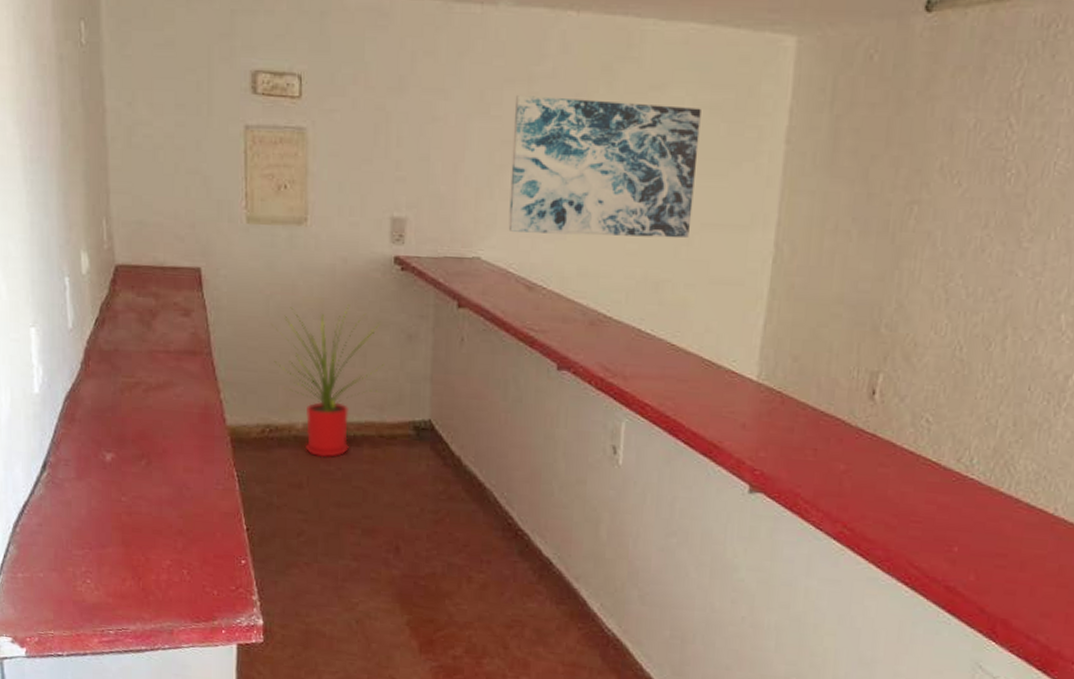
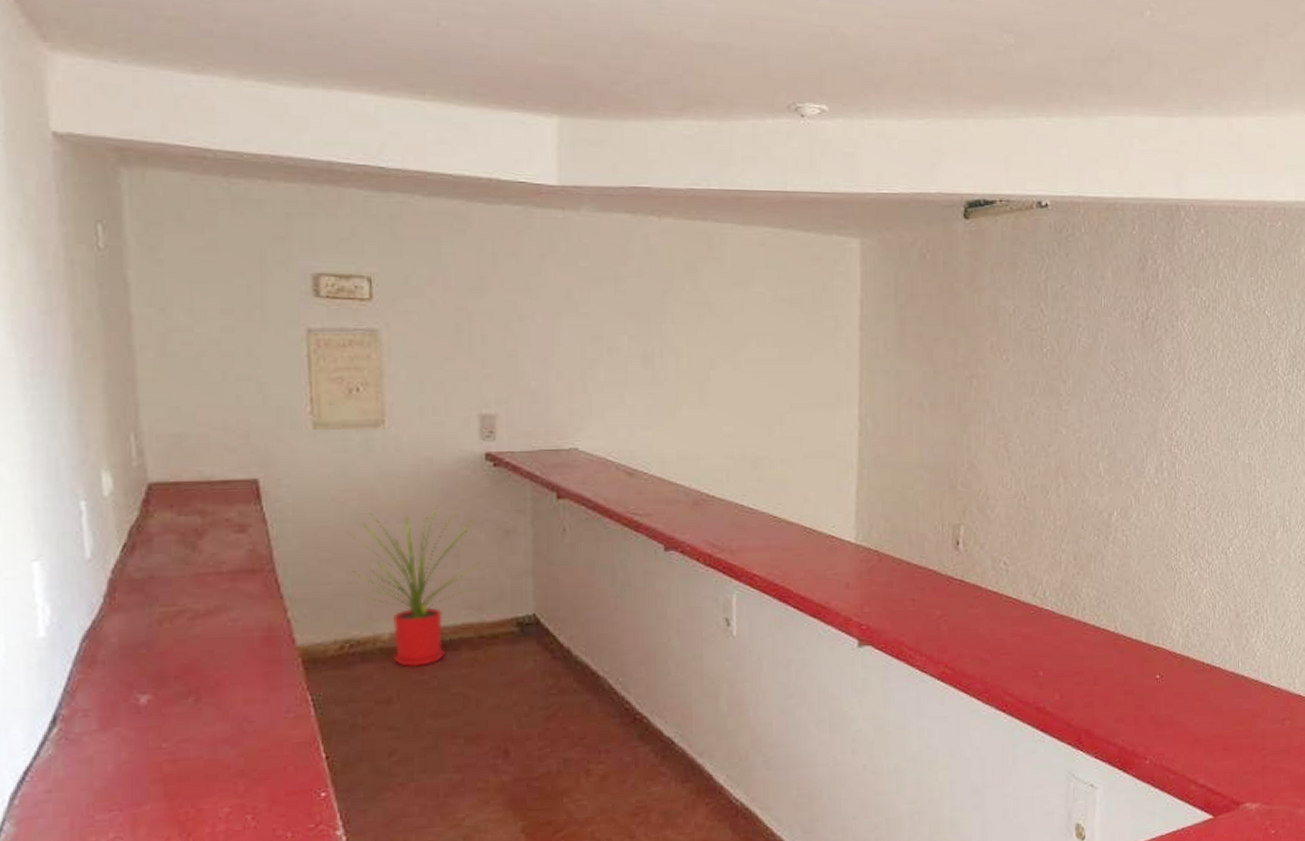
wall art: present [508,95,701,239] -> none [602,294,783,421]

